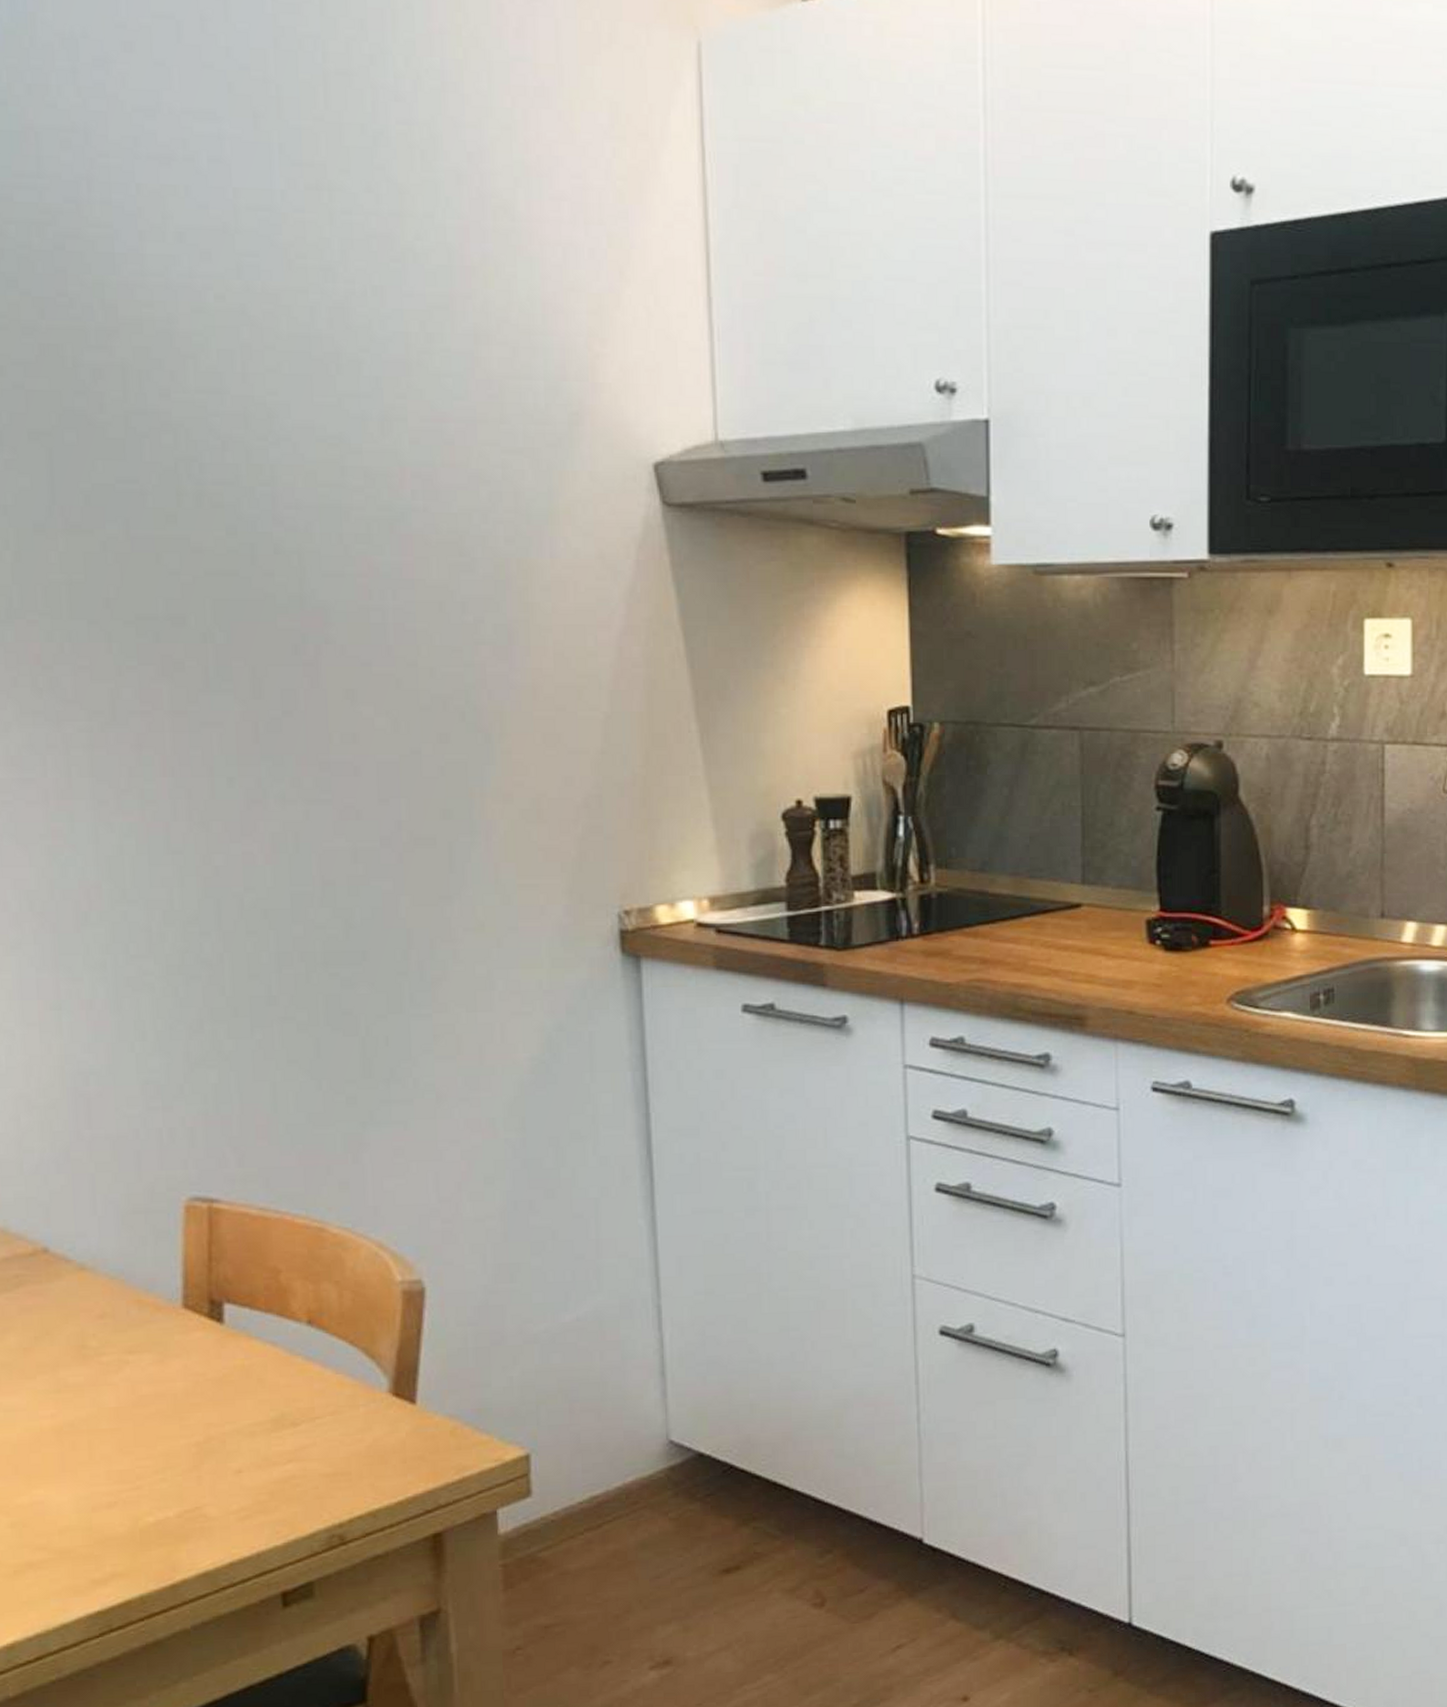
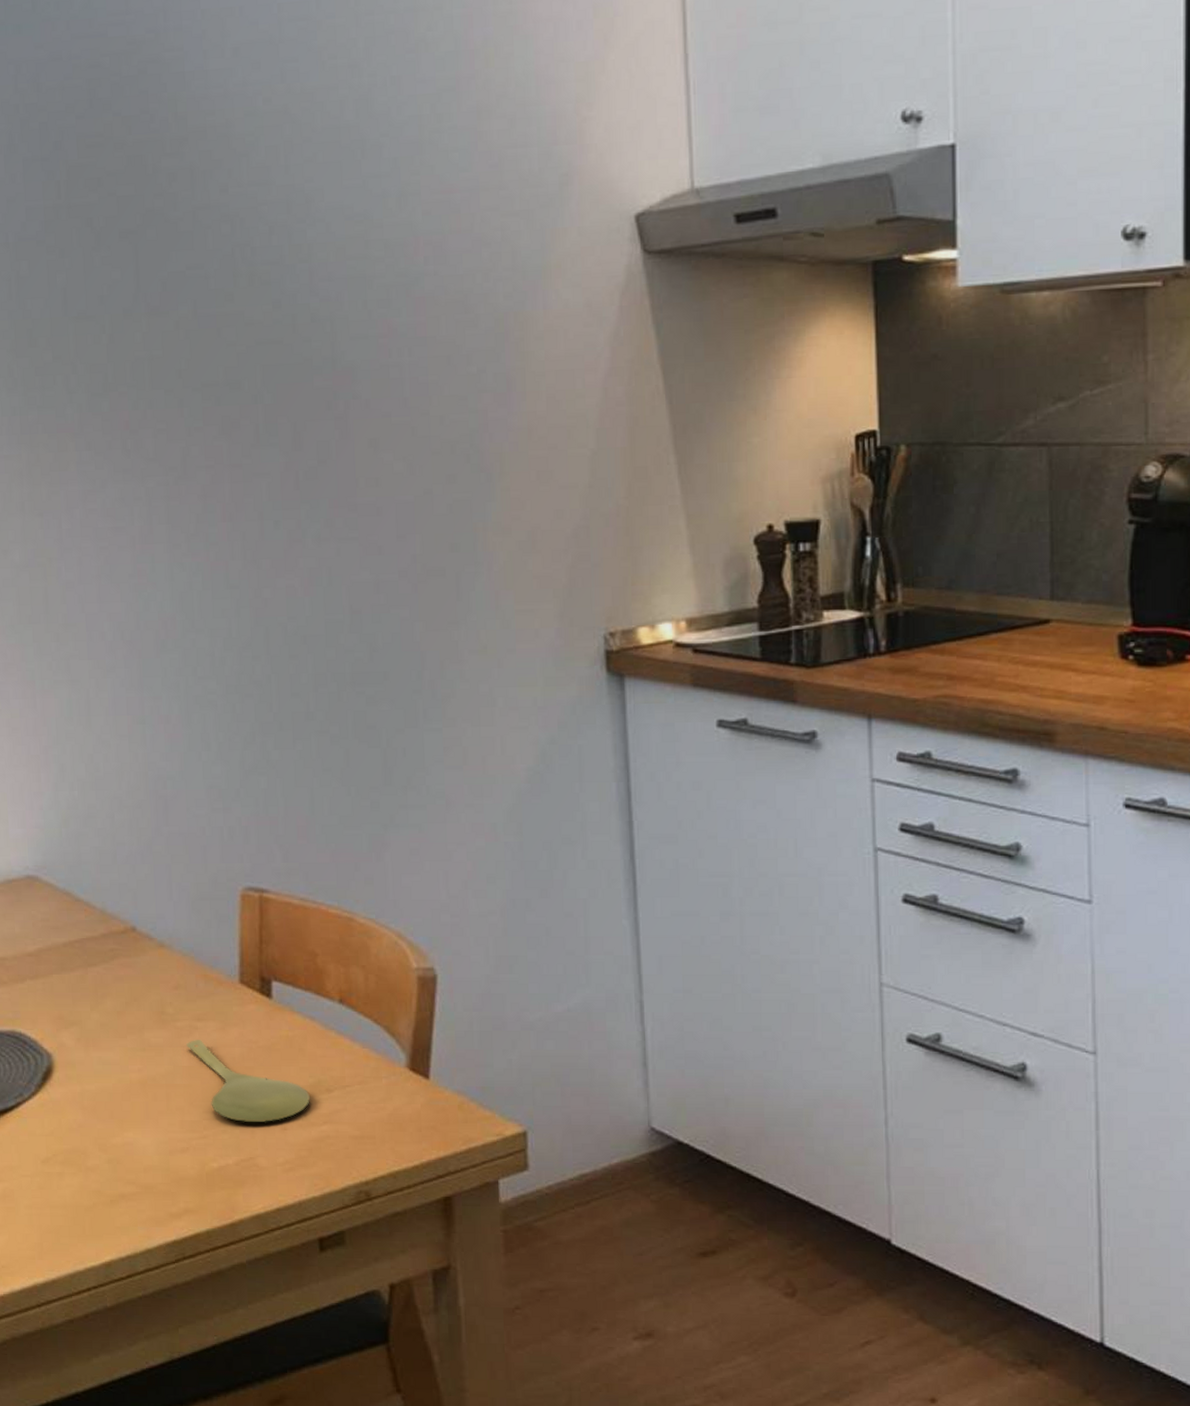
spoon: none [114,1375,271,1467] -> present [186,1040,310,1122]

